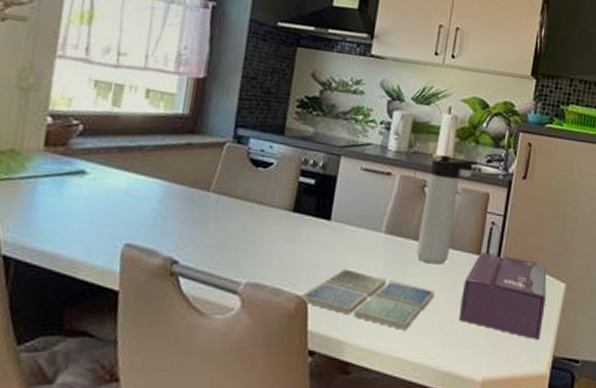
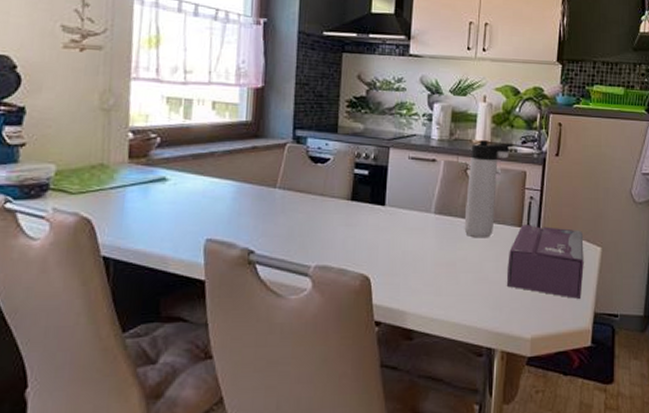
drink coaster: present [299,268,435,330] -> none [363,247,484,298]

